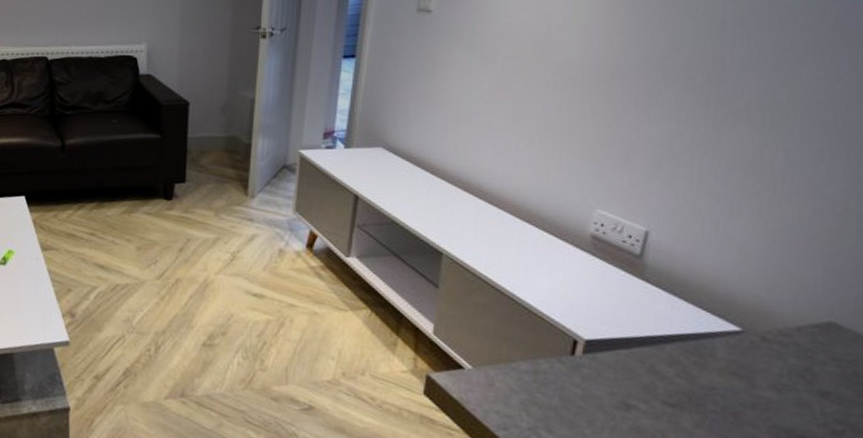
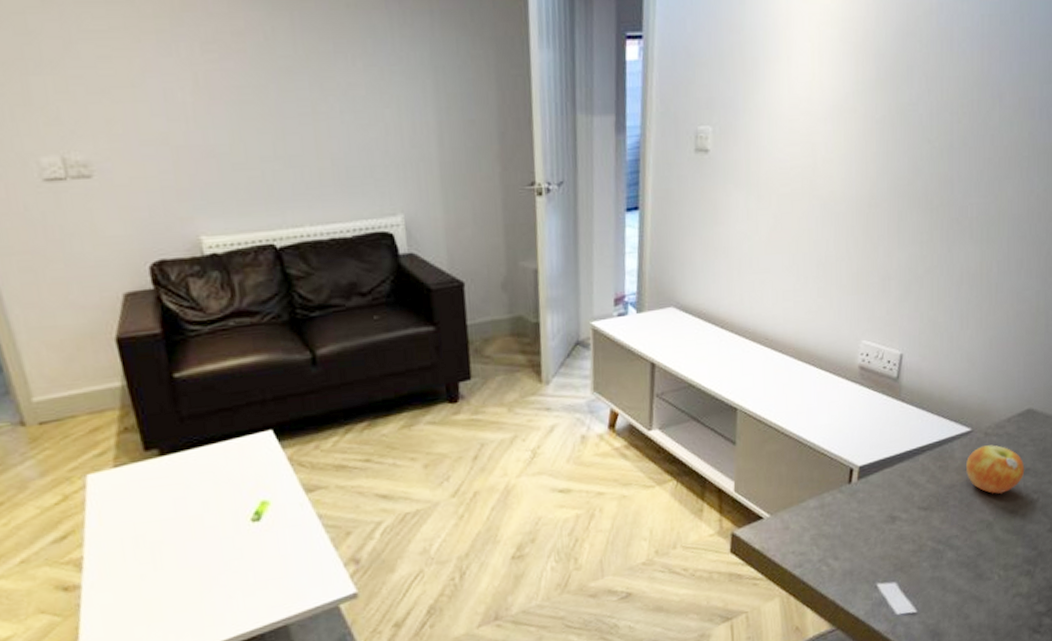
apple: none [733,351,823,413] -> present [966,445,1025,494]

